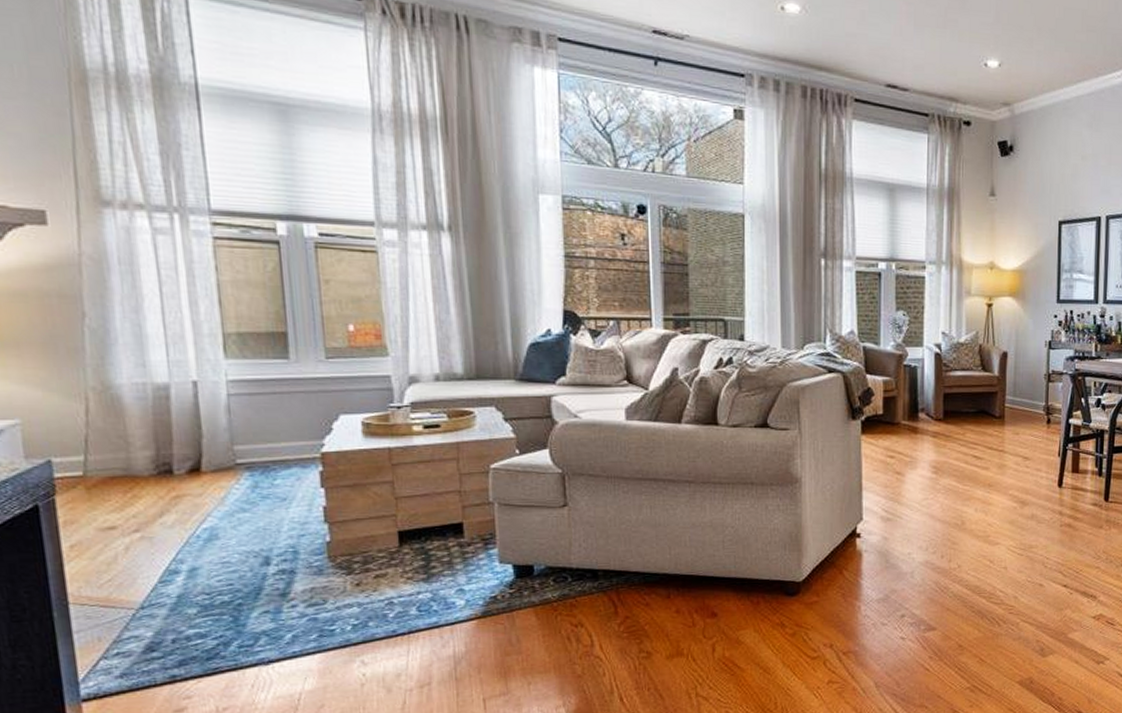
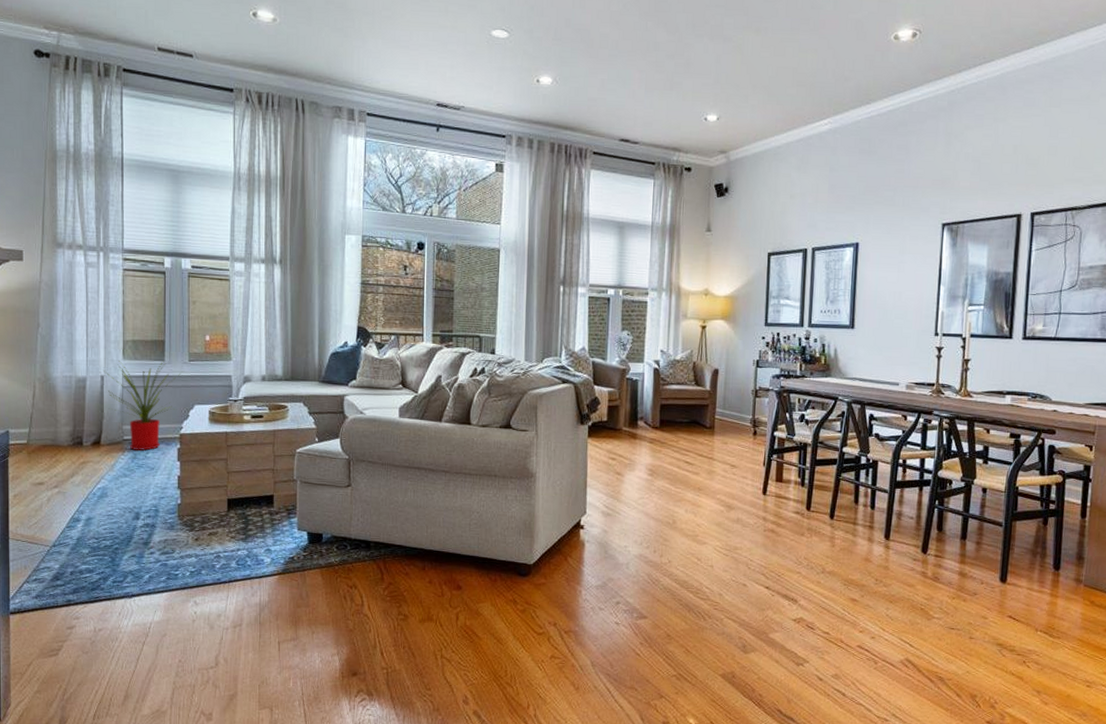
house plant: none [196,358,315,477] -> present [104,360,180,451]

